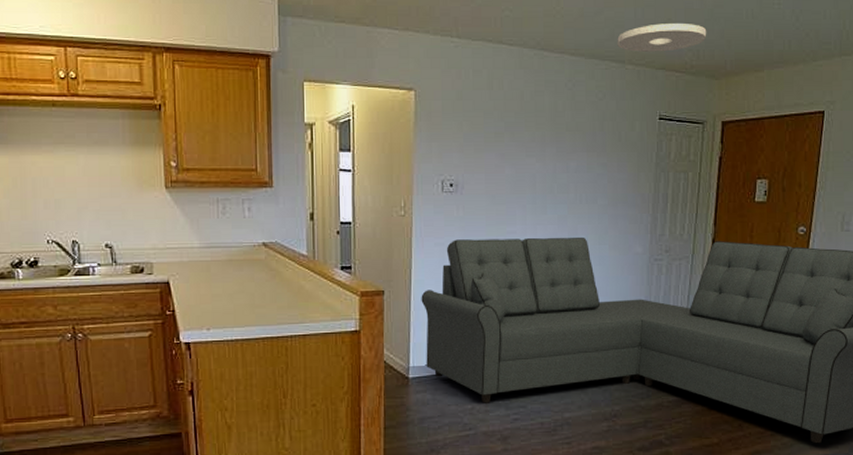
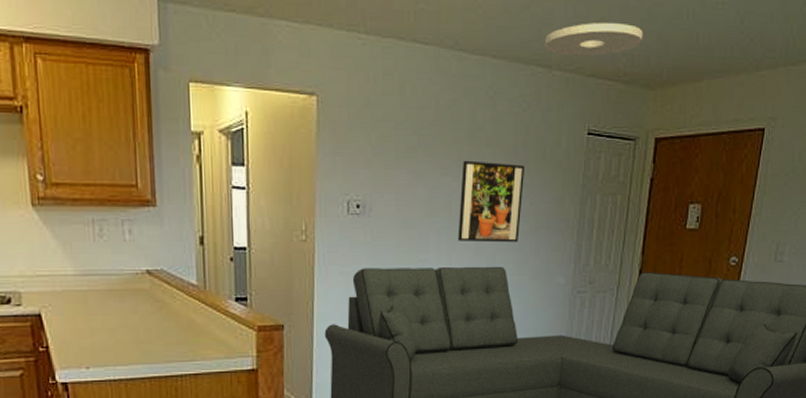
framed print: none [542,143,603,216] -> present [457,160,525,243]

